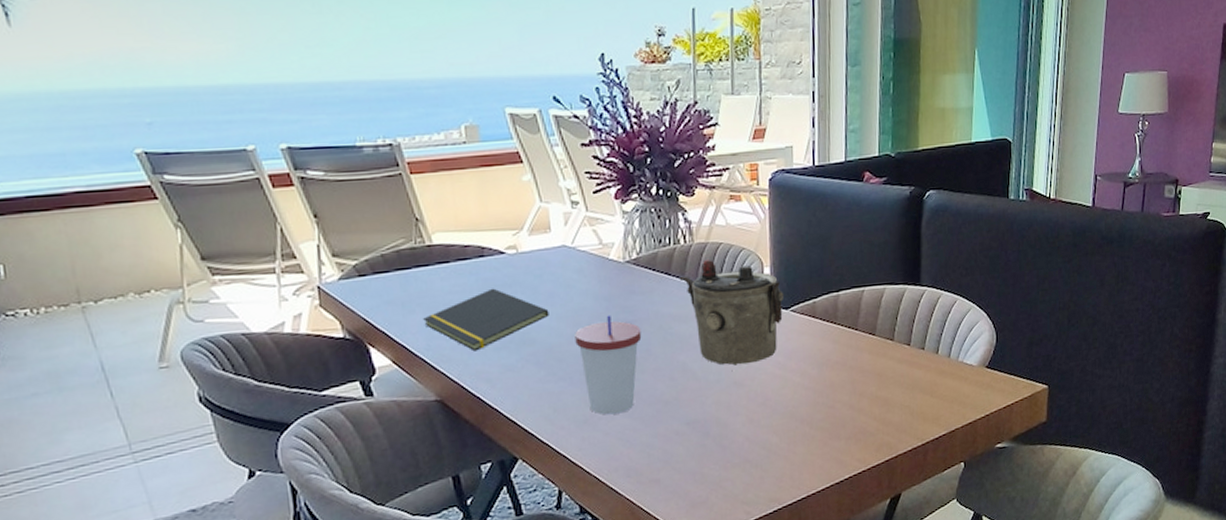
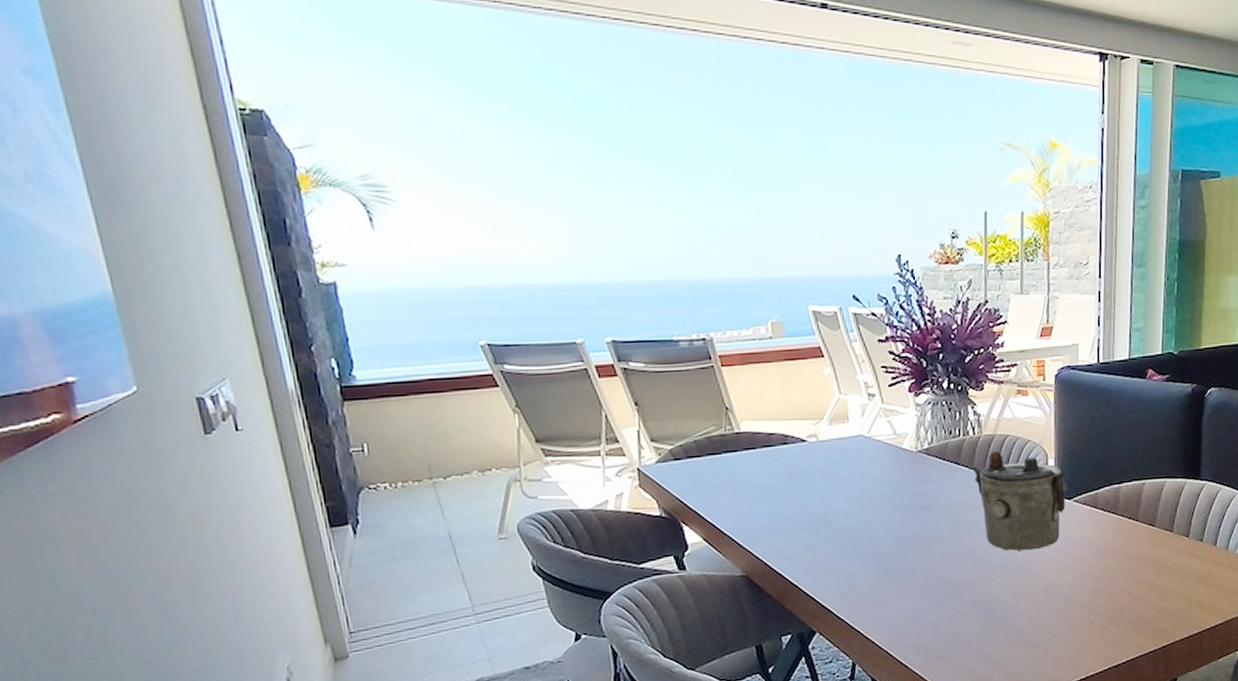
notepad: present [423,288,549,352] -> none [731,473,846,532]
cup: present [575,314,642,415] -> none [869,500,932,594]

